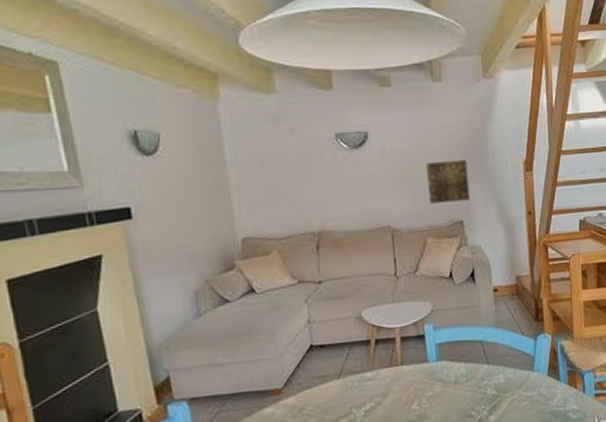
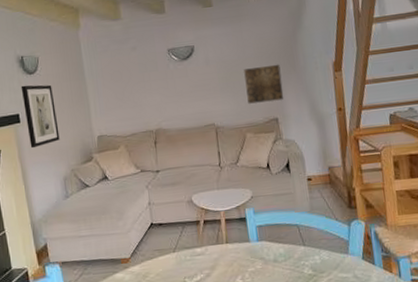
wall art: none [133,169,190,253] -> present [21,84,60,149]

